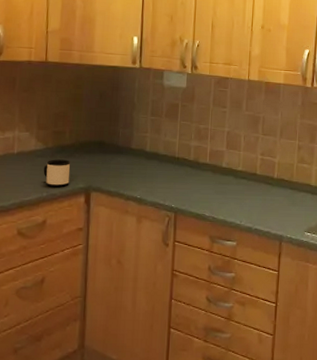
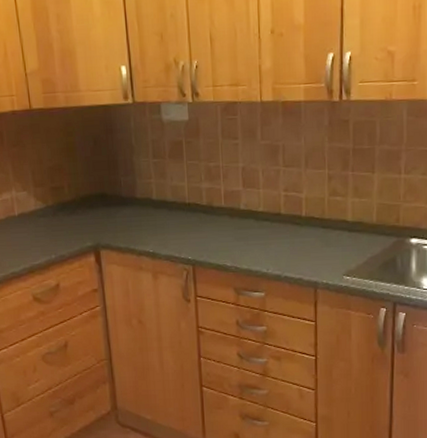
mug: present [43,159,70,187] -> none [47,217,77,248]

